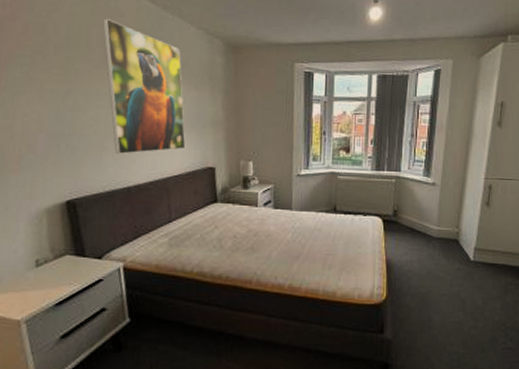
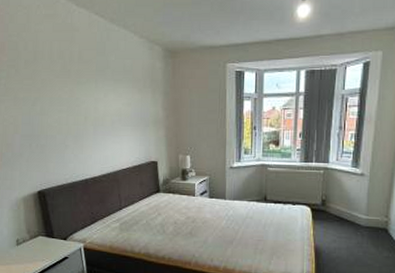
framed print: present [102,18,186,154] -> none [61,33,132,151]

